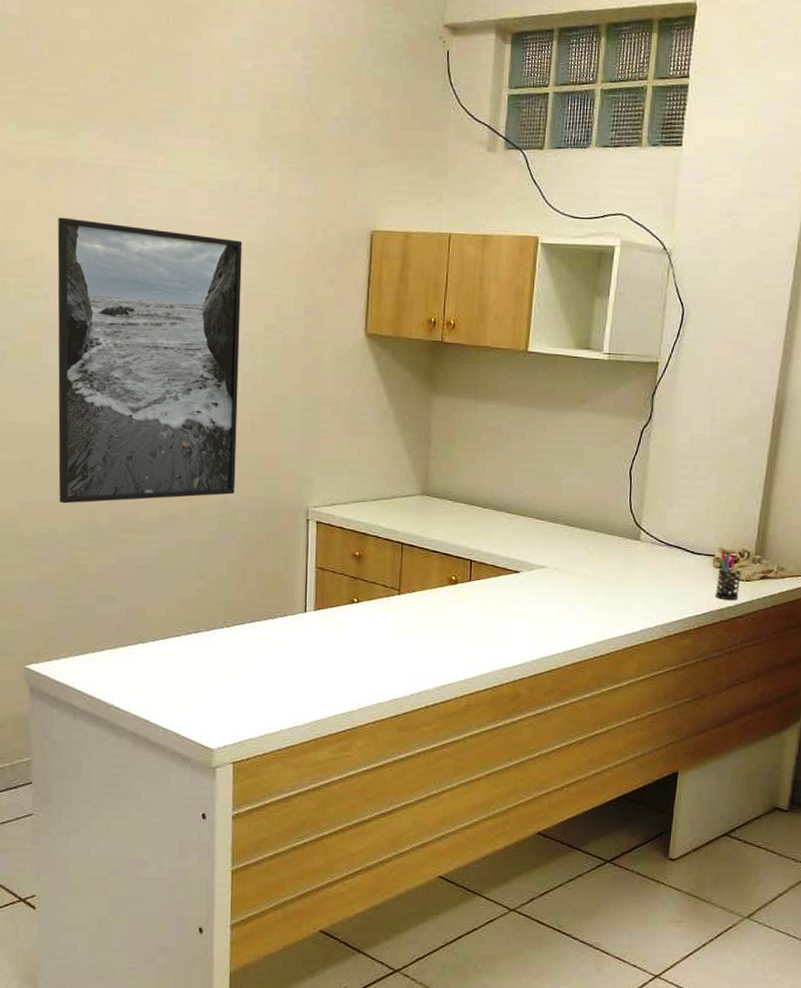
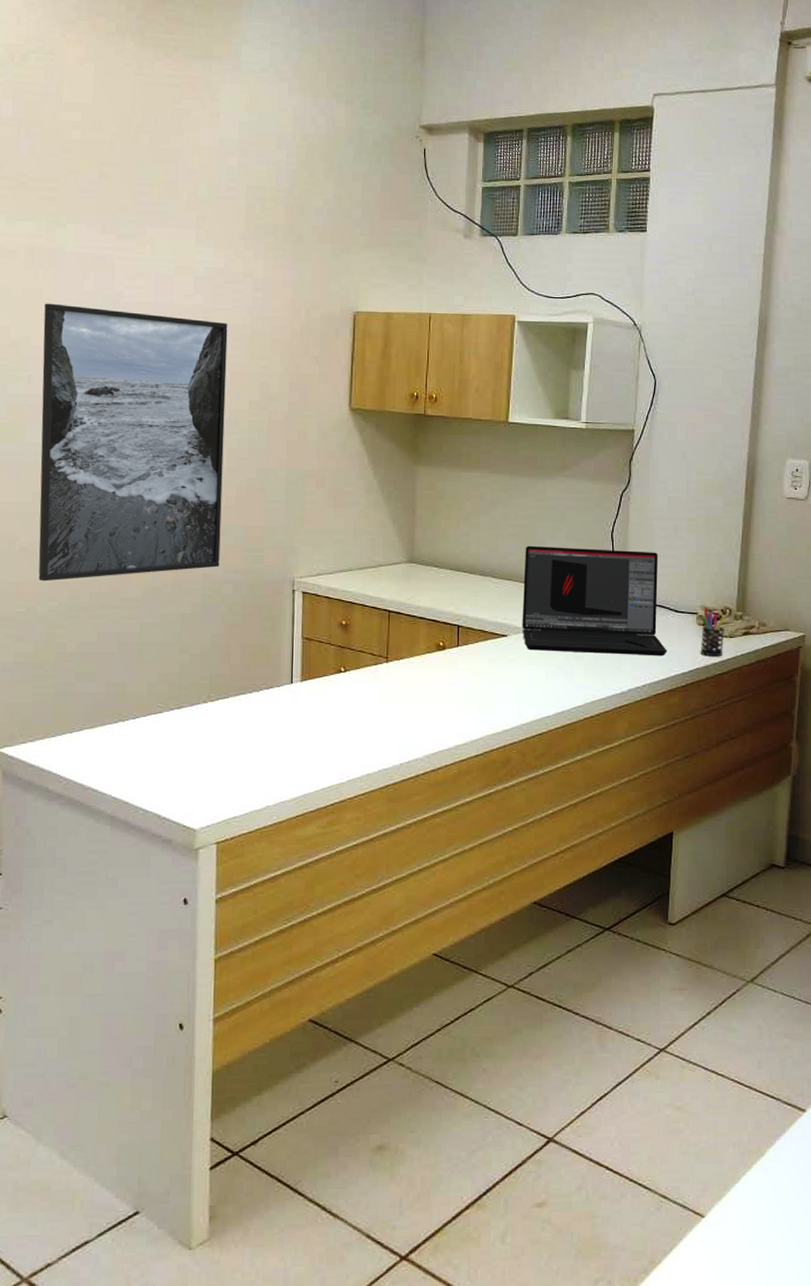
laptop: none [535,480,682,598] -> present [522,545,667,656]

